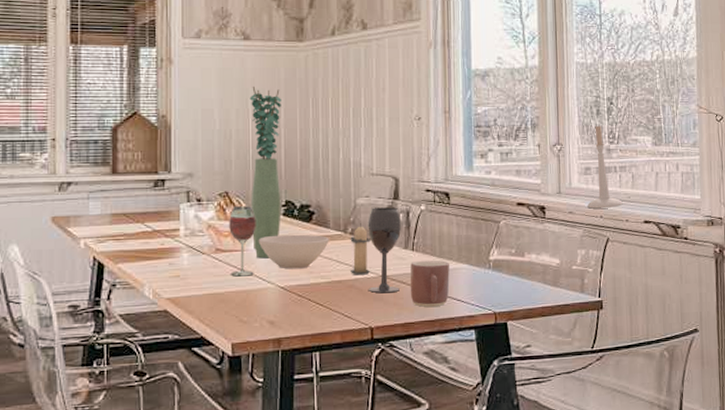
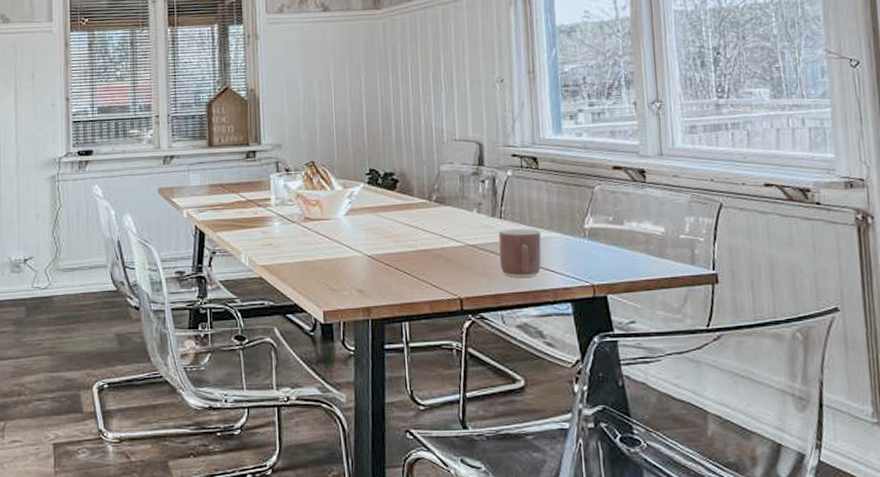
wineglass: present [229,206,256,277] -> none [316,175,342,245]
vase: present [249,87,281,259] -> none [331,57,366,227]
bowl: present [258,234,329,269] -> none [344,202,414,238]
candle: present [349,223,371,276] -> none [435,191,457,244]
wine glass: present [368,207,402,294] -> none [452,173,489,263]
candlestick: present [587,125,623,209] -> none [694,78,737,171]

